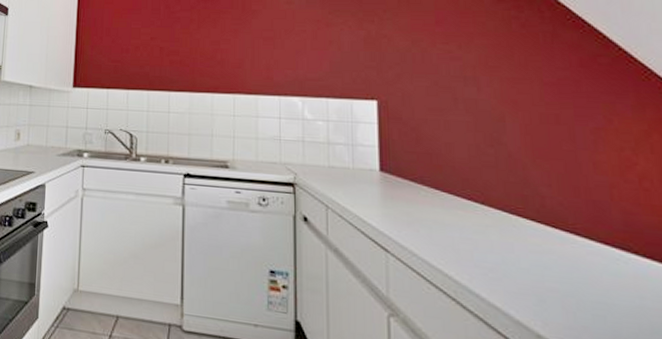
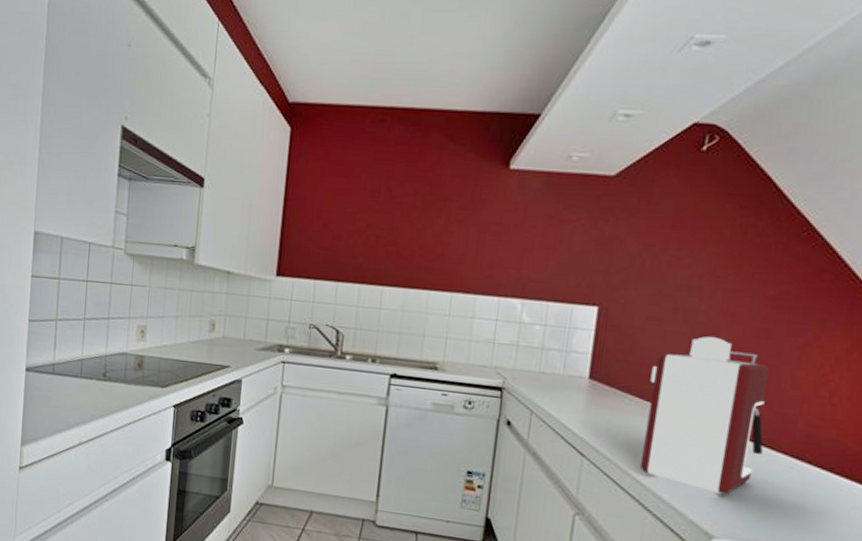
coffee maker: none [442,125,582,291] -> present [641,336,770,495]

